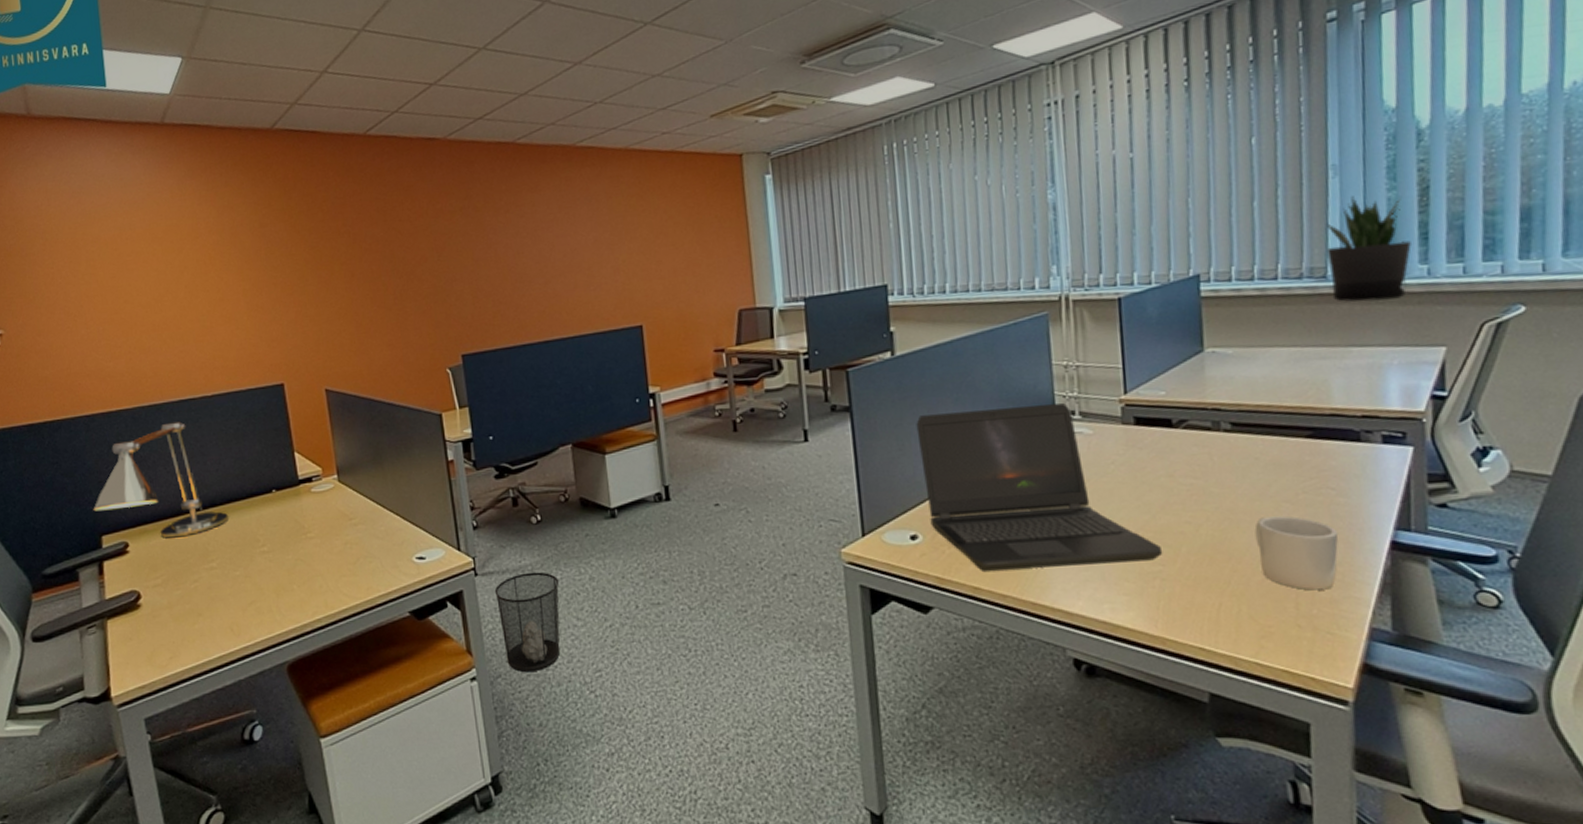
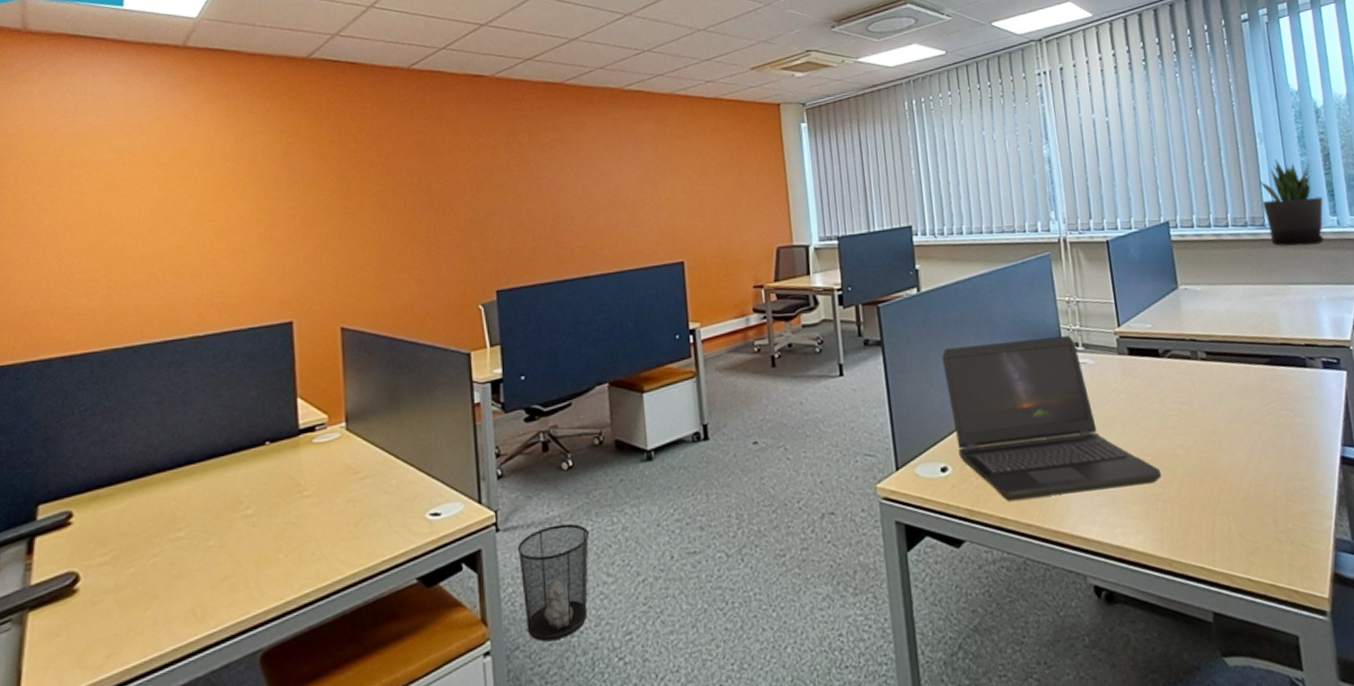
desk lamp: present [93,421,228,538] -> none [31,365,207,505]
mug: present [1254,515,1339,591] -> none [1234,436,1303,506]

